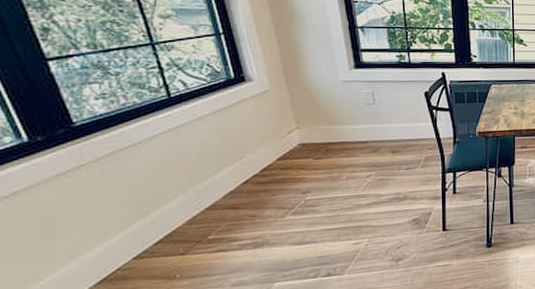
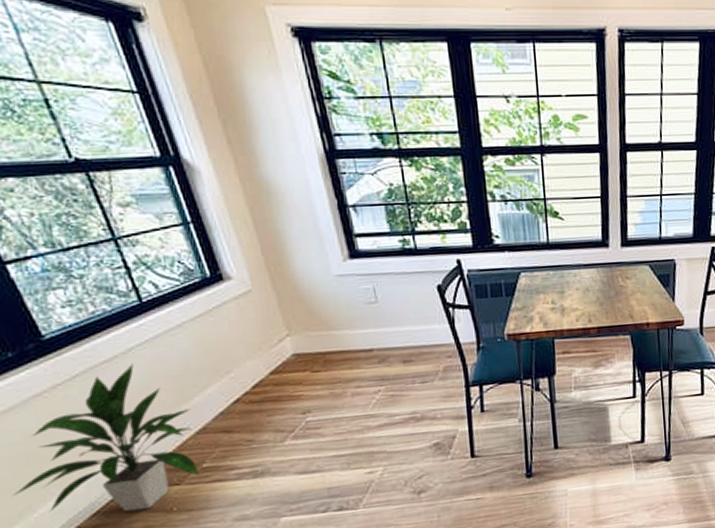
indoor plant: none [23,148,206,280] -> present [13,363,201,512]

